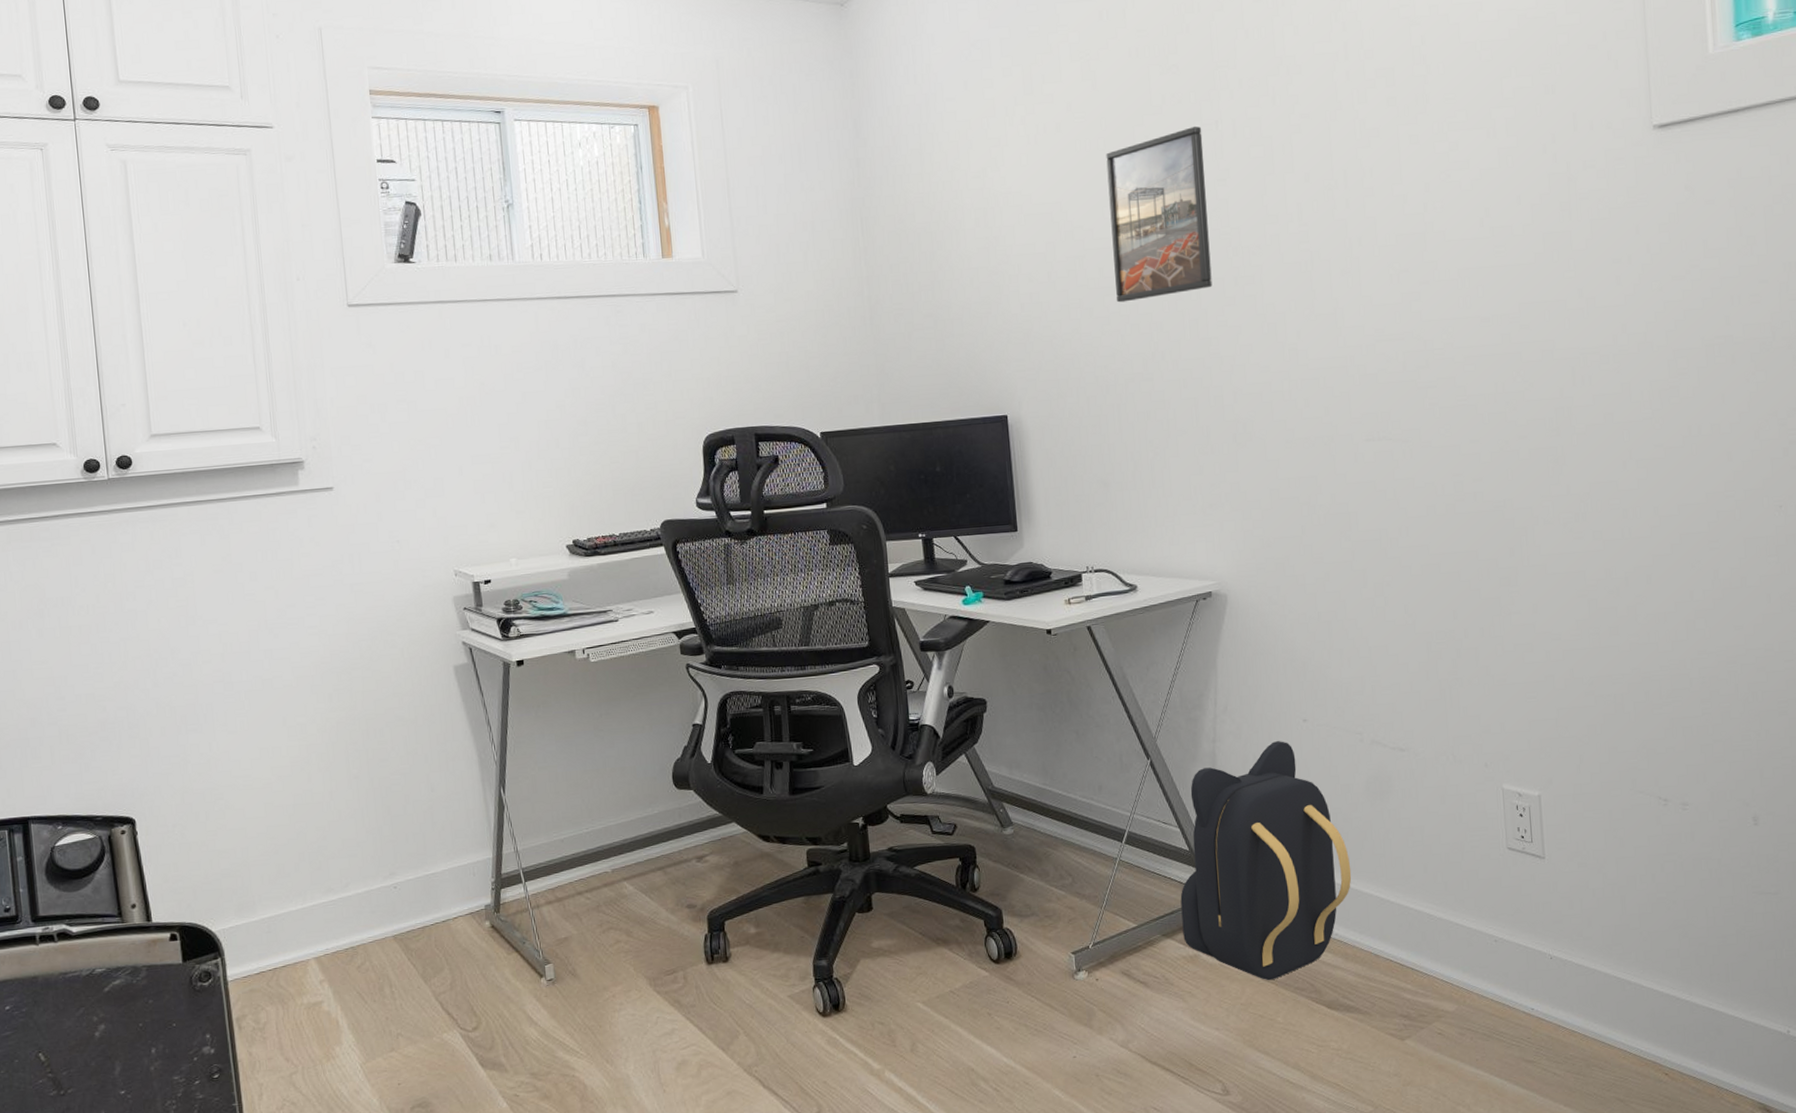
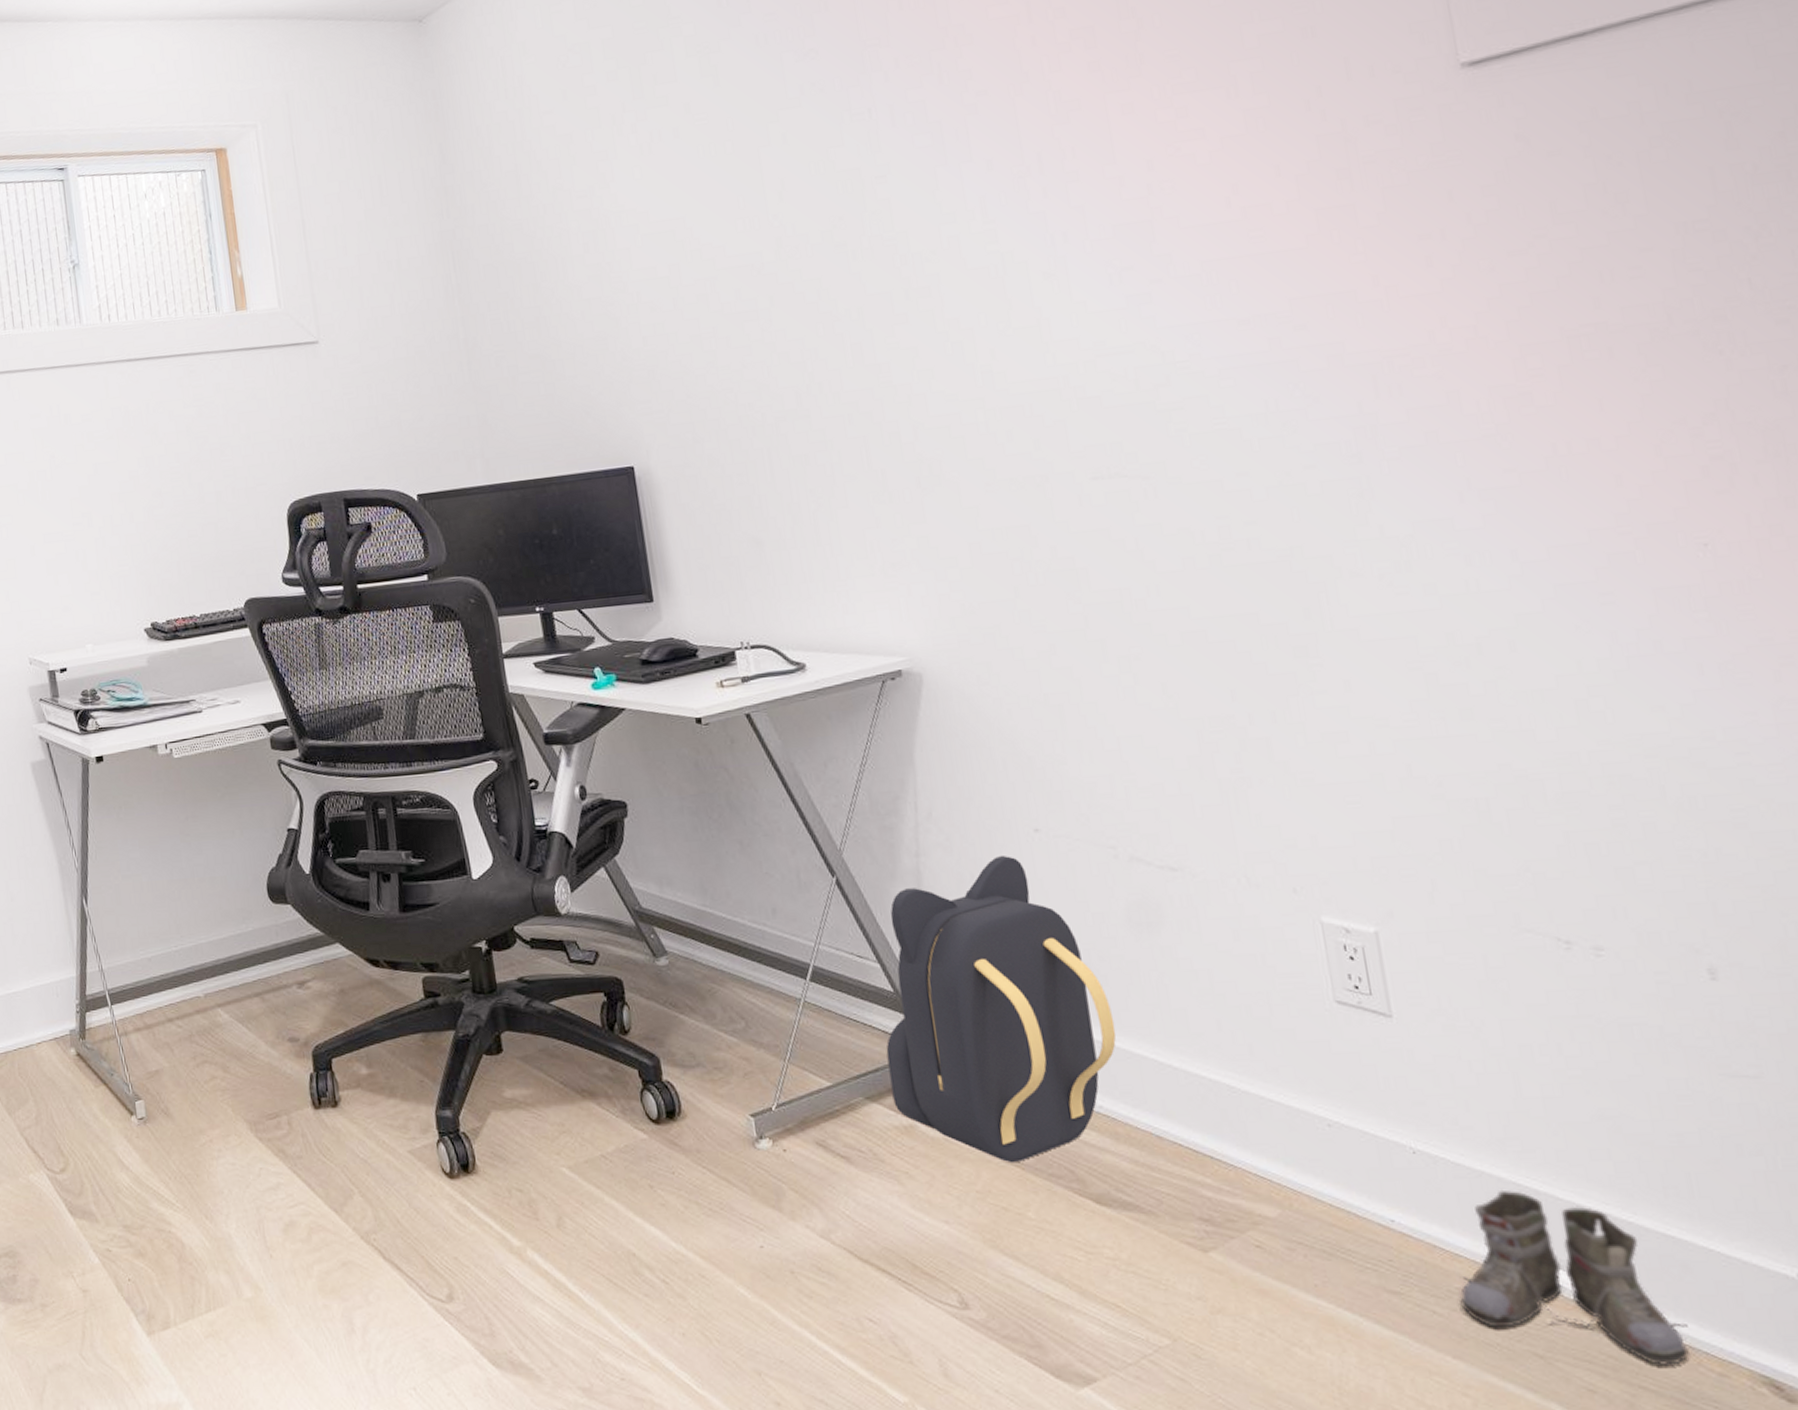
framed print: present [1106,126,1213,303] -> none [735,116,878,329]
boots: none [1572,982,1717,1101] -> present [1460,1189,1691,1365]

